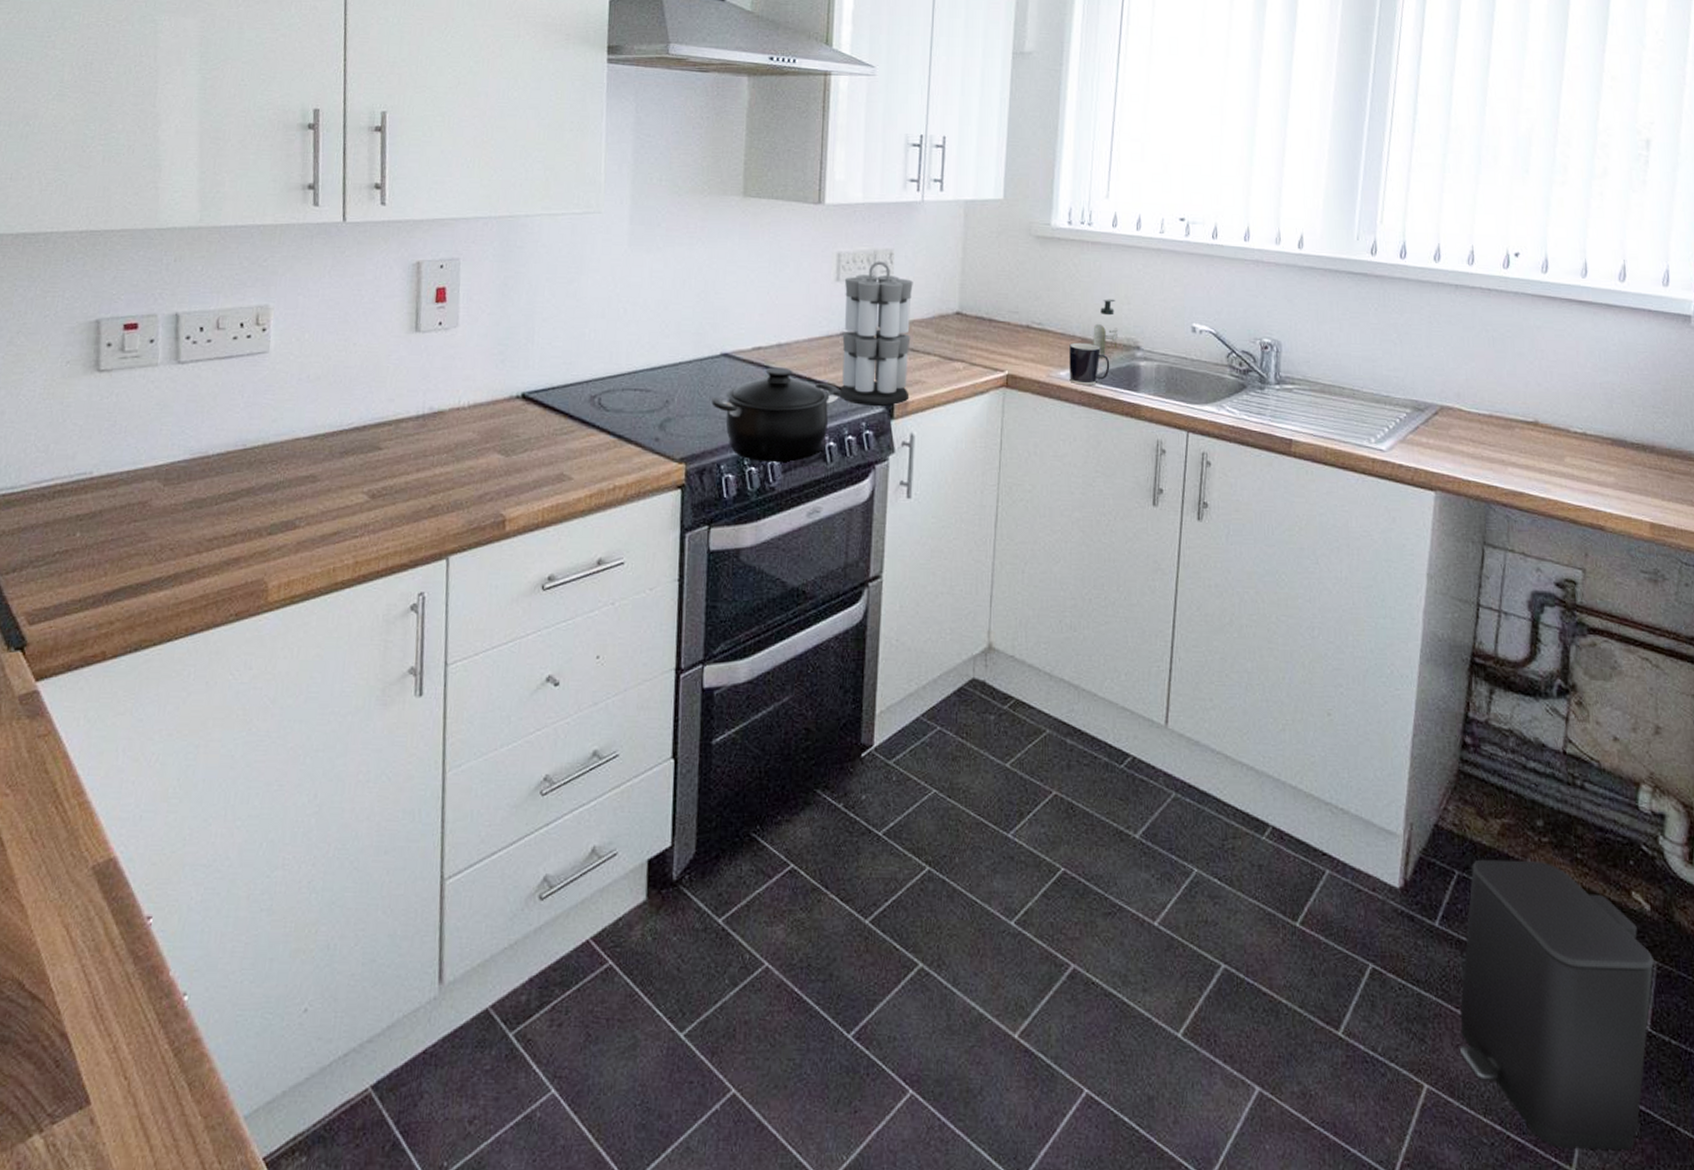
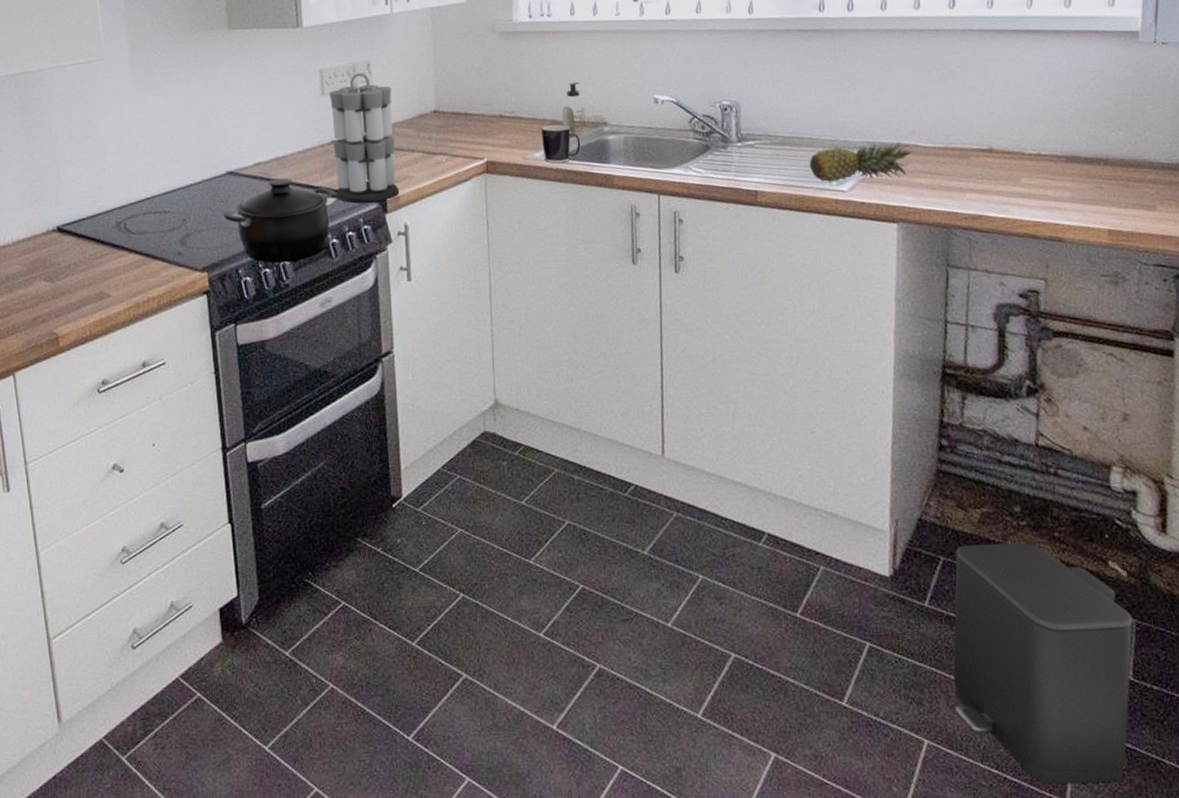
fruit: none [1349,402,1457,442] -> present [809,141,913,182]

